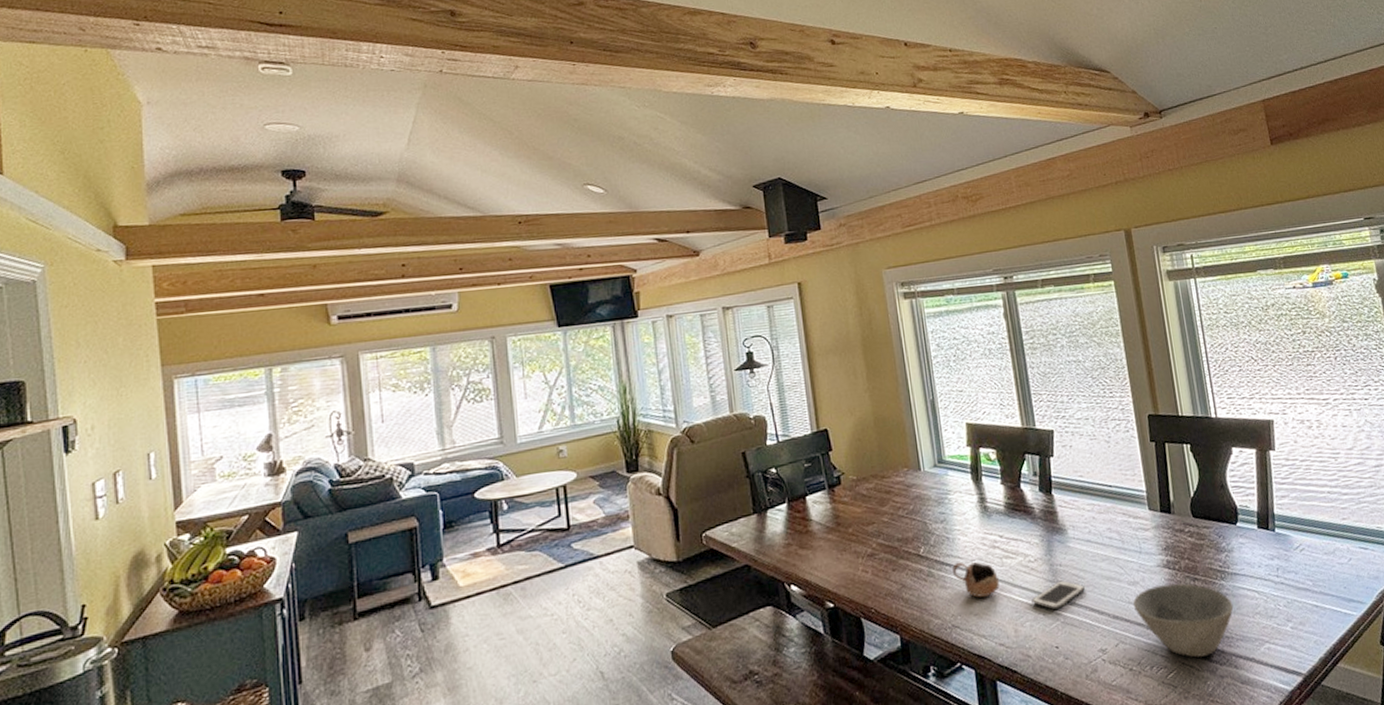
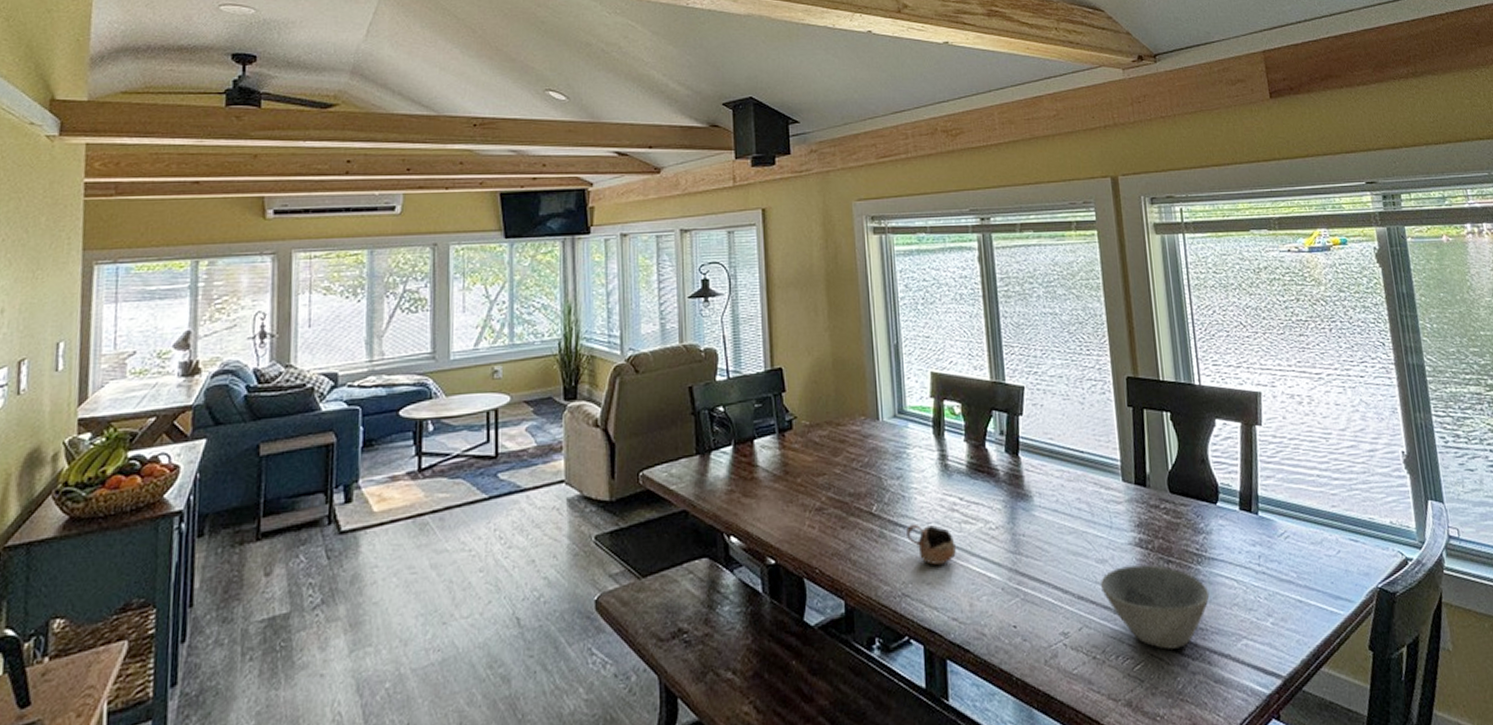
cell phone: present [1031,580,1086,611] -> none [990,552,1050,586]

